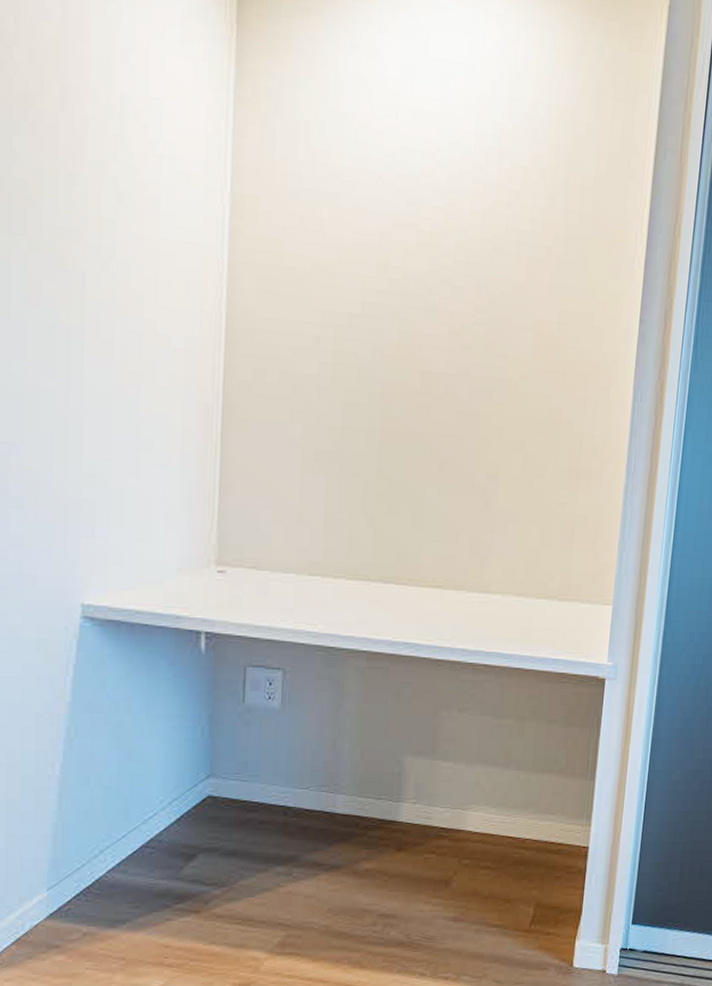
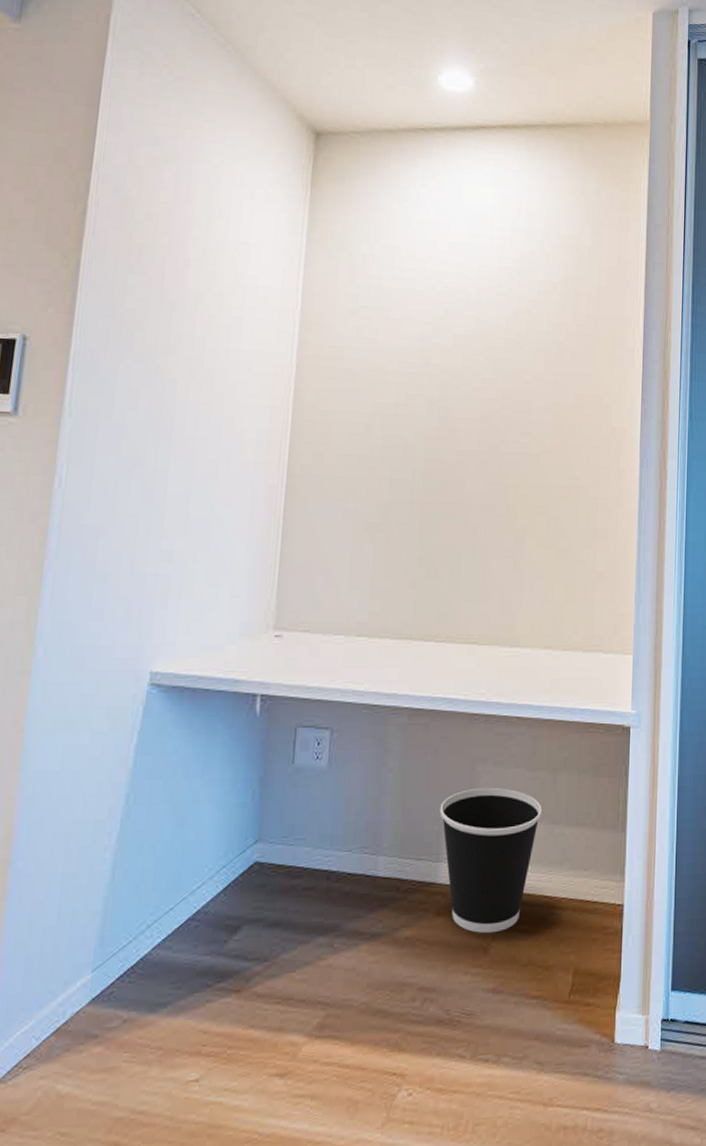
wastebasket: none [400,733,508,869] -> present [439,787,542,934]

